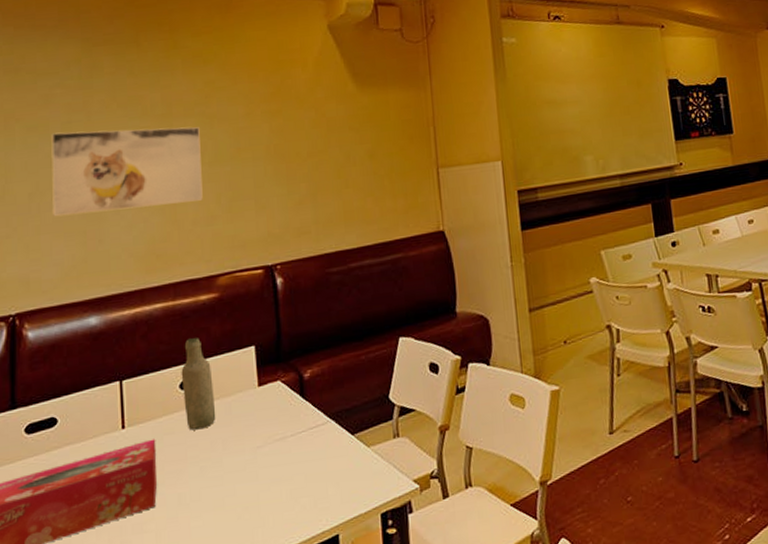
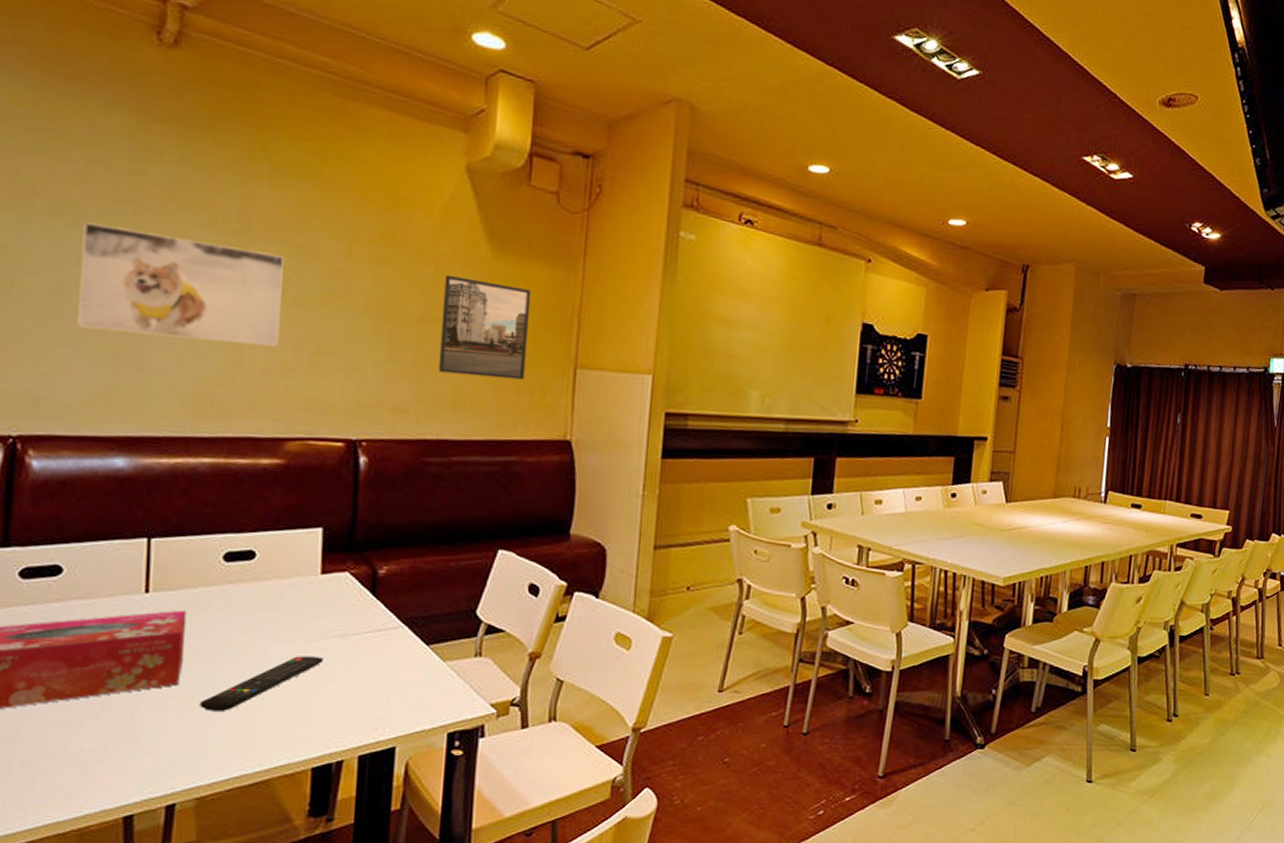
remote control: none [174,461,269,527] -> present [200,656,324,711]
bottle: present [181,338,216,431] -> none [226,505,266,609]
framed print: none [323,111,399,195] -> present [438,274,532,380]

